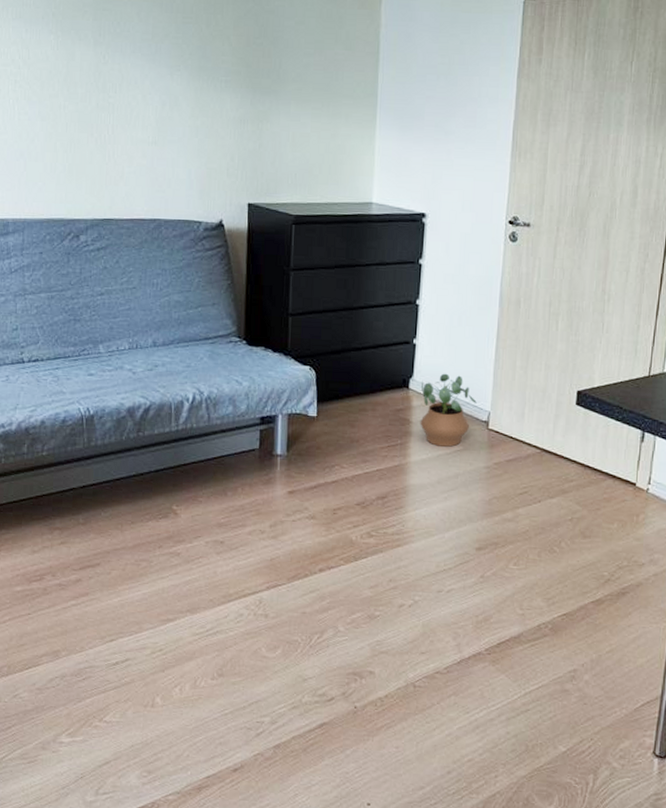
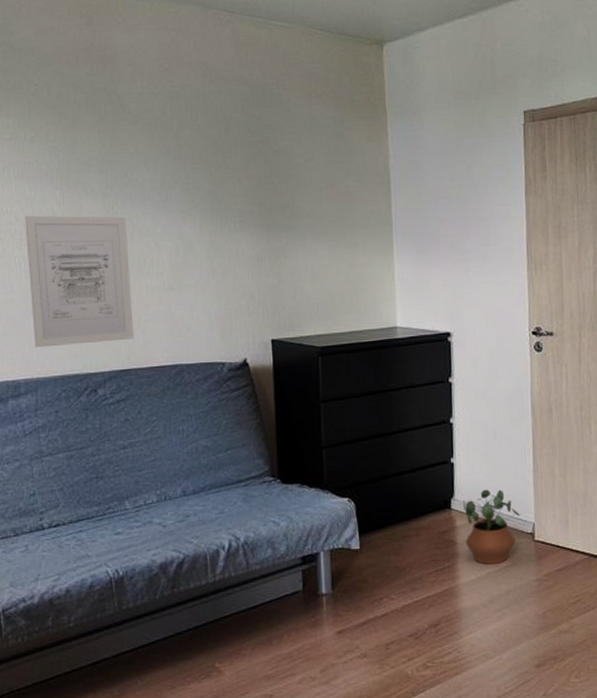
wall art: none [20,58,117,190] -> present [25,215,134,348]

